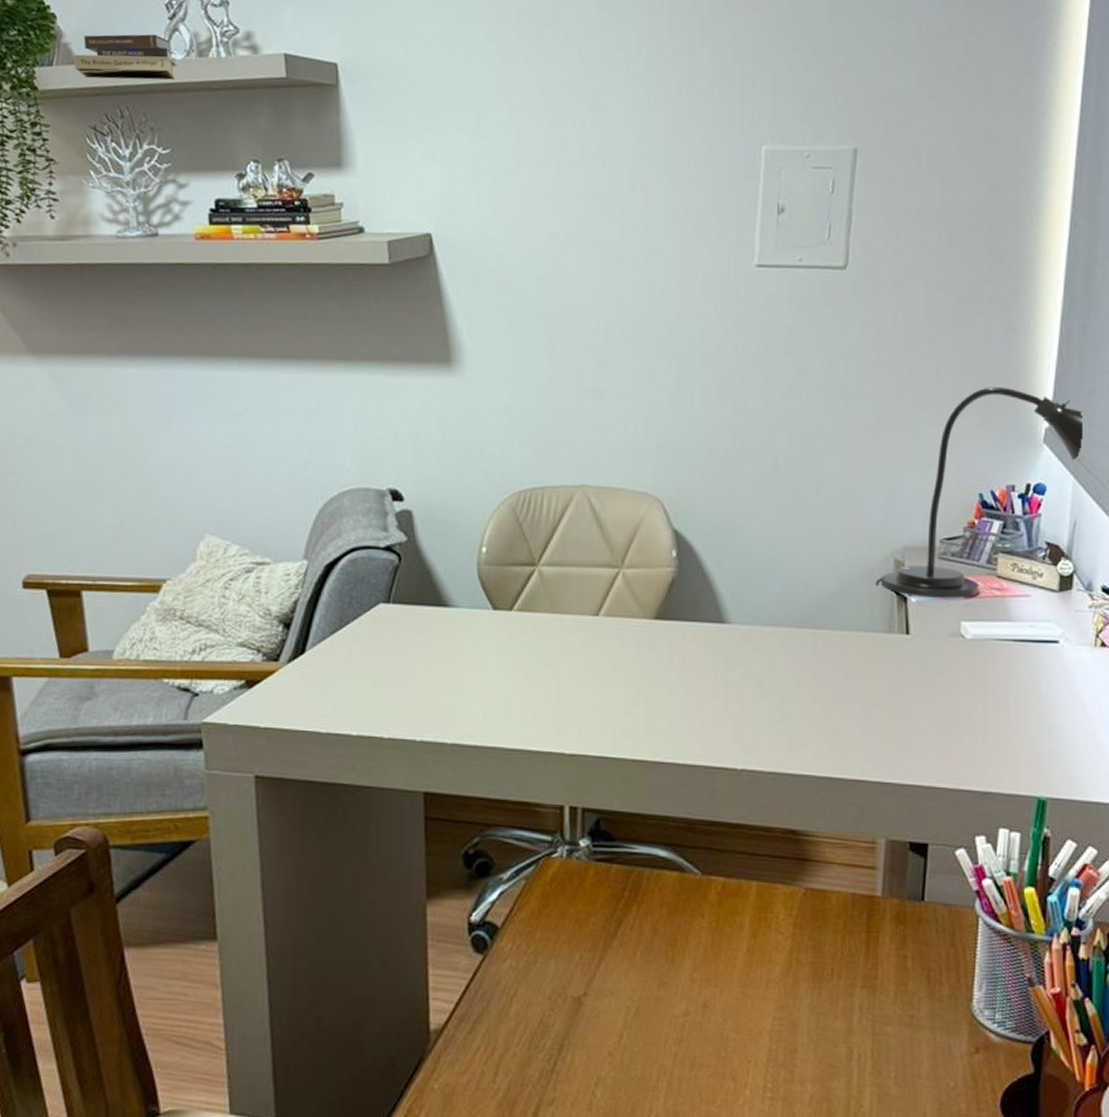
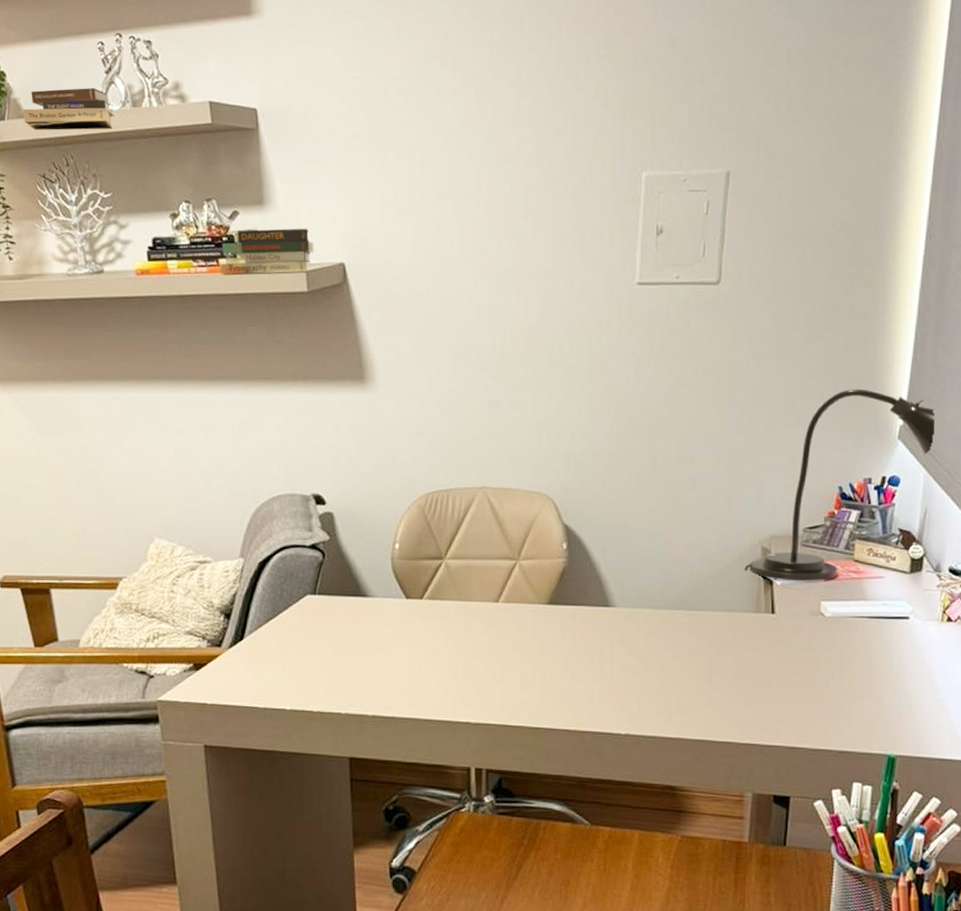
books: none [290,193,398,244] -> present [220,228,314,276]

